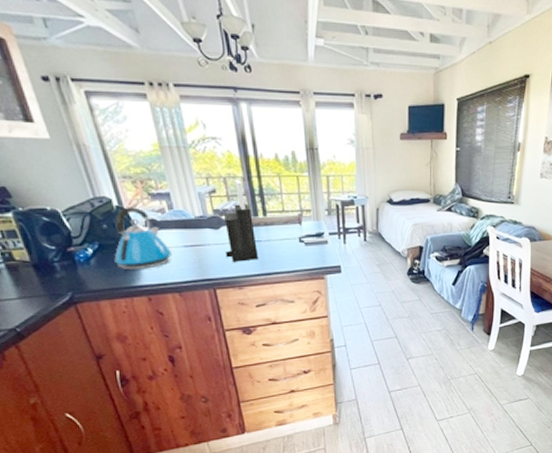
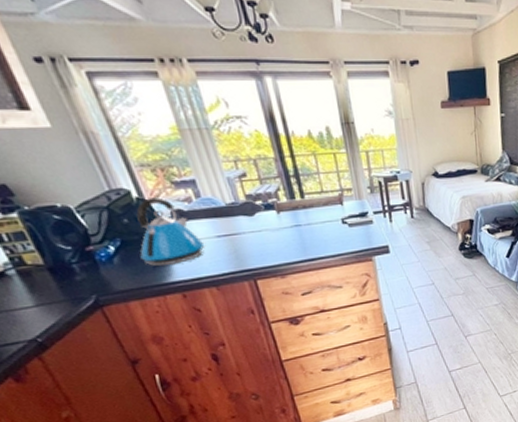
knife block: present [224,179,259,262] -> none [258,160,301,250]

